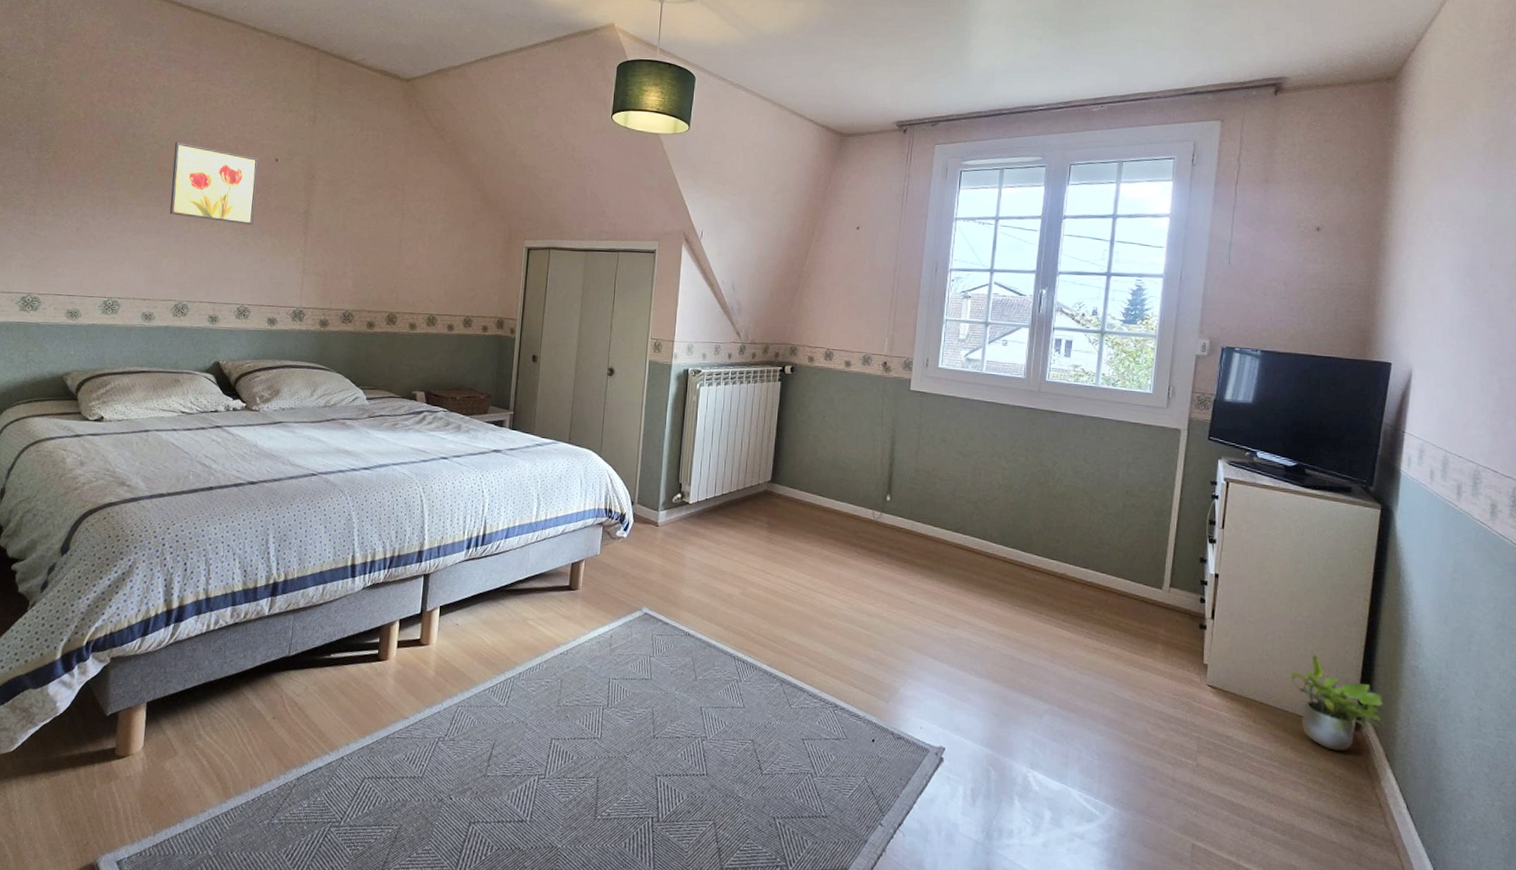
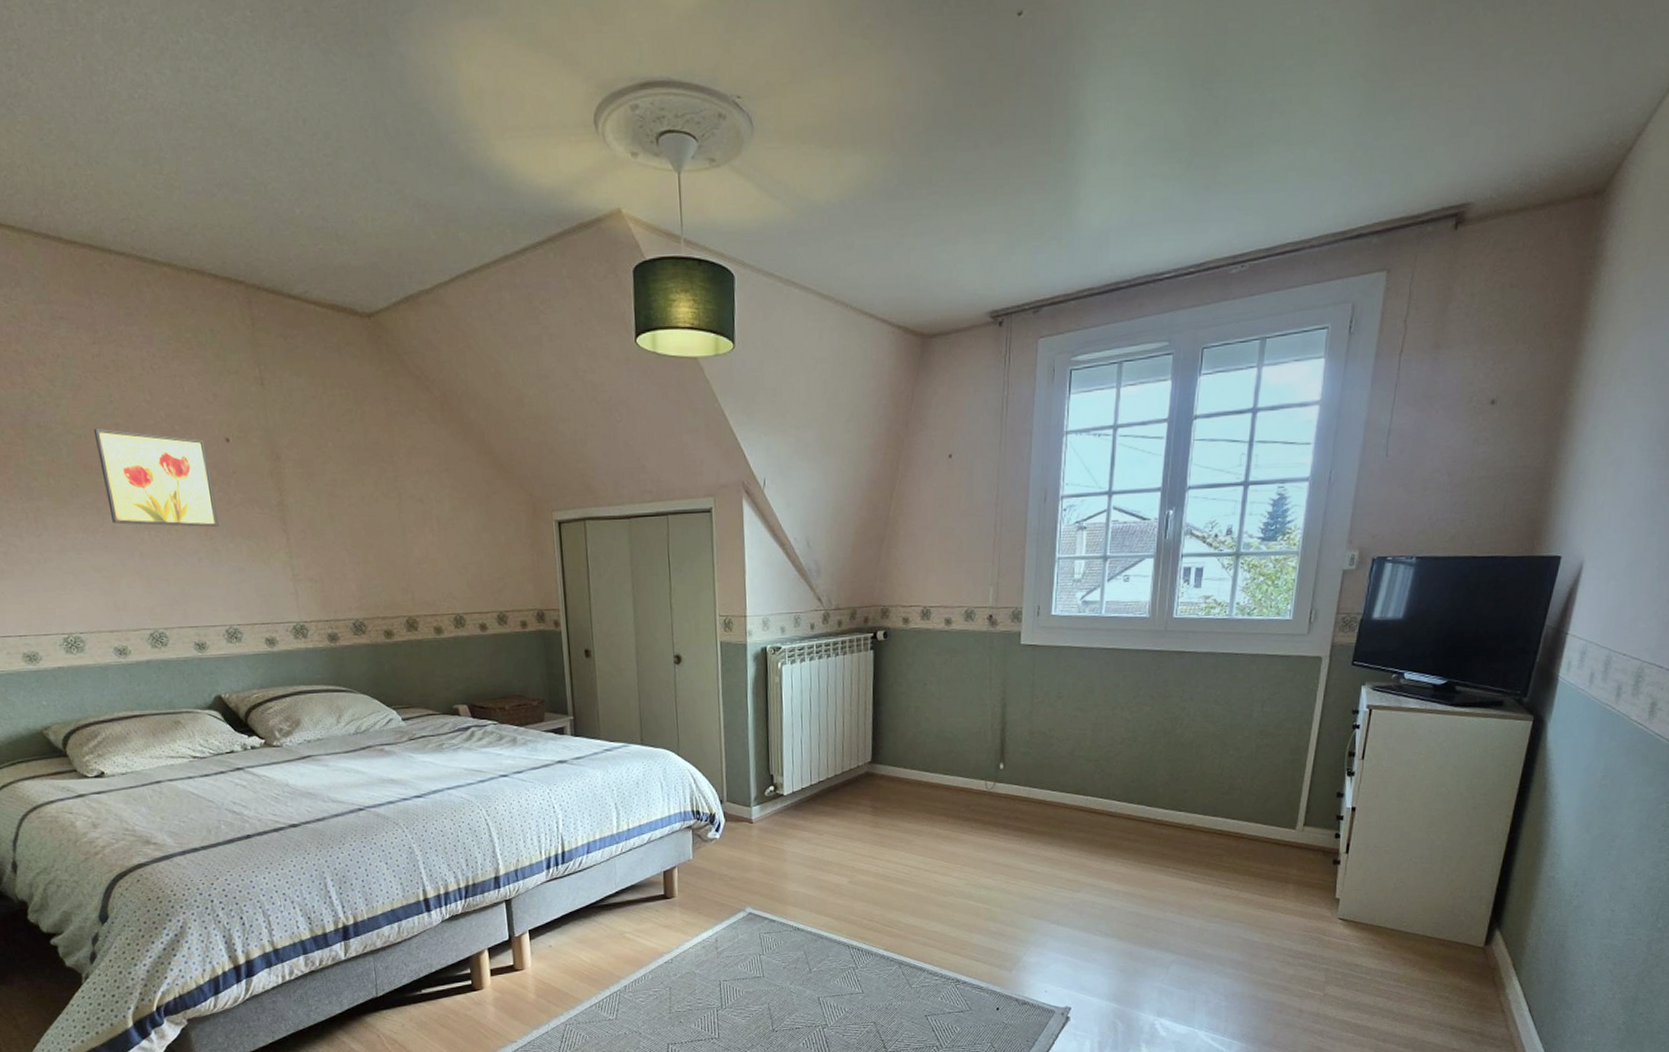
potted plant: present [1289,654,1385,751] -> none [1423,877,1516,966]

